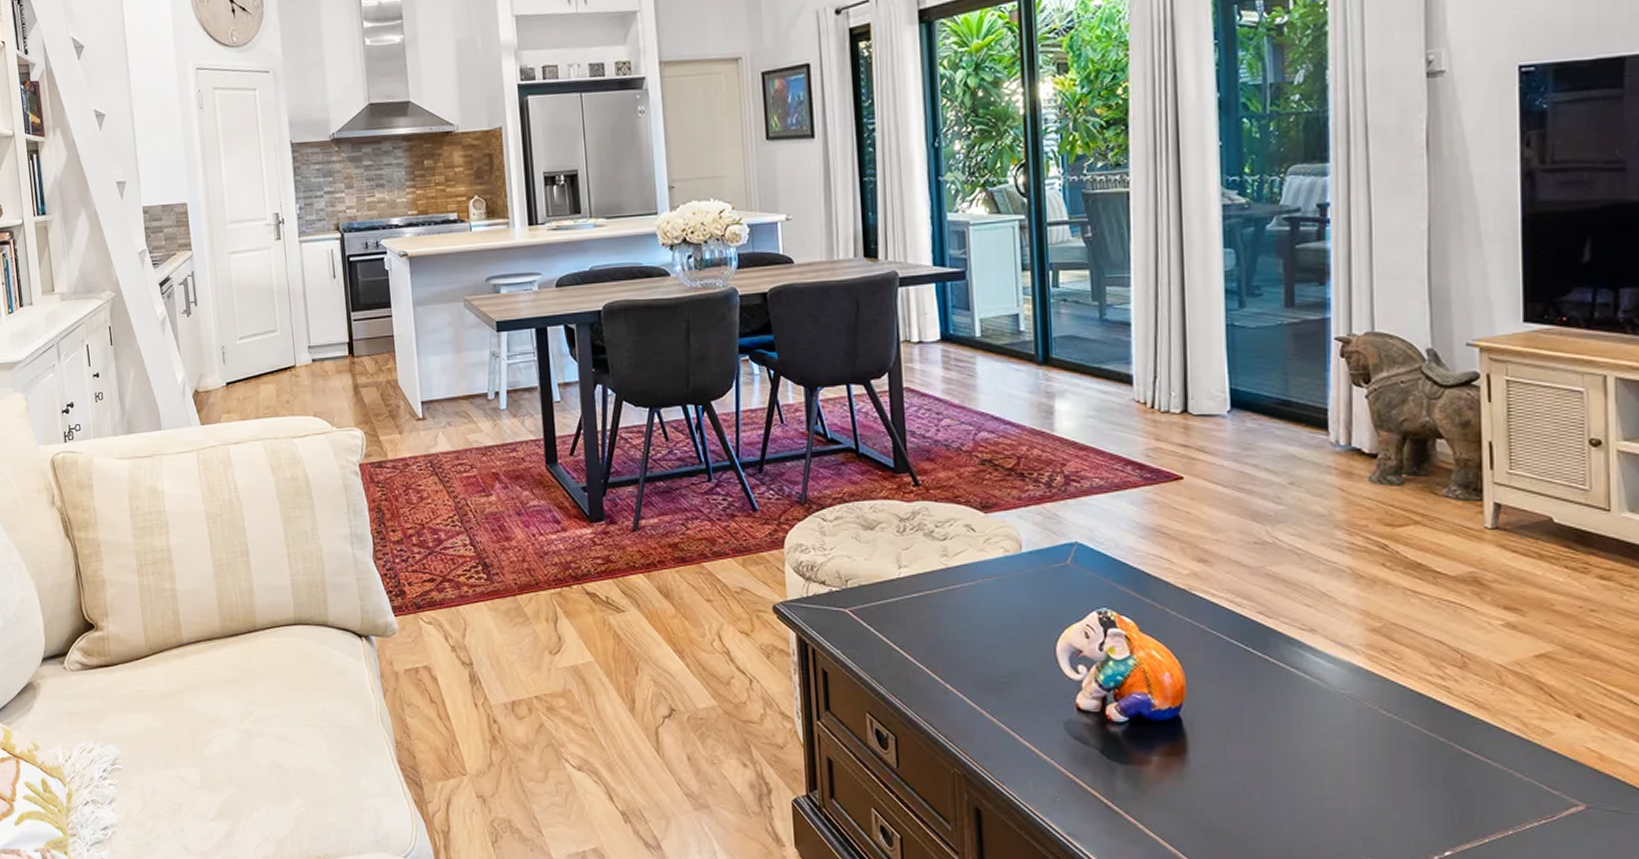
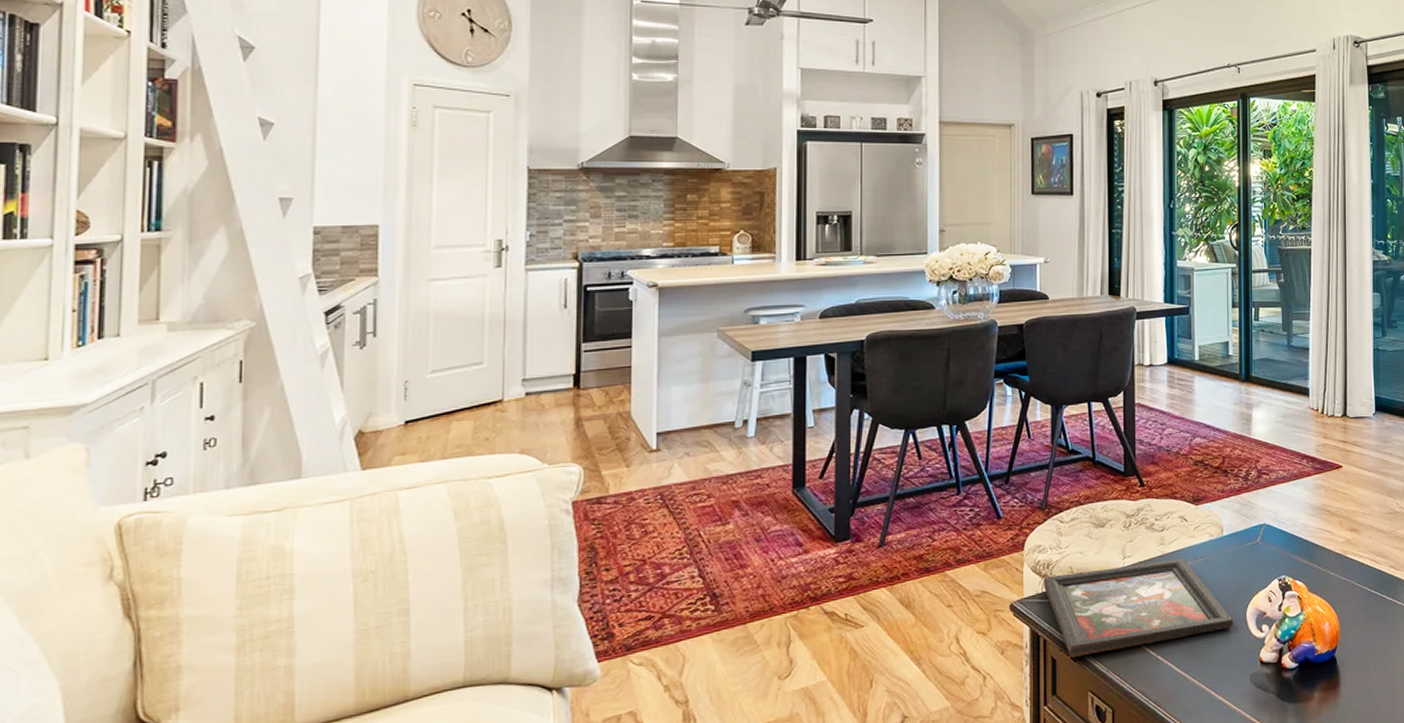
decorative tray: none [807,575,1040,673] -> present [1043,559,1233,658]

